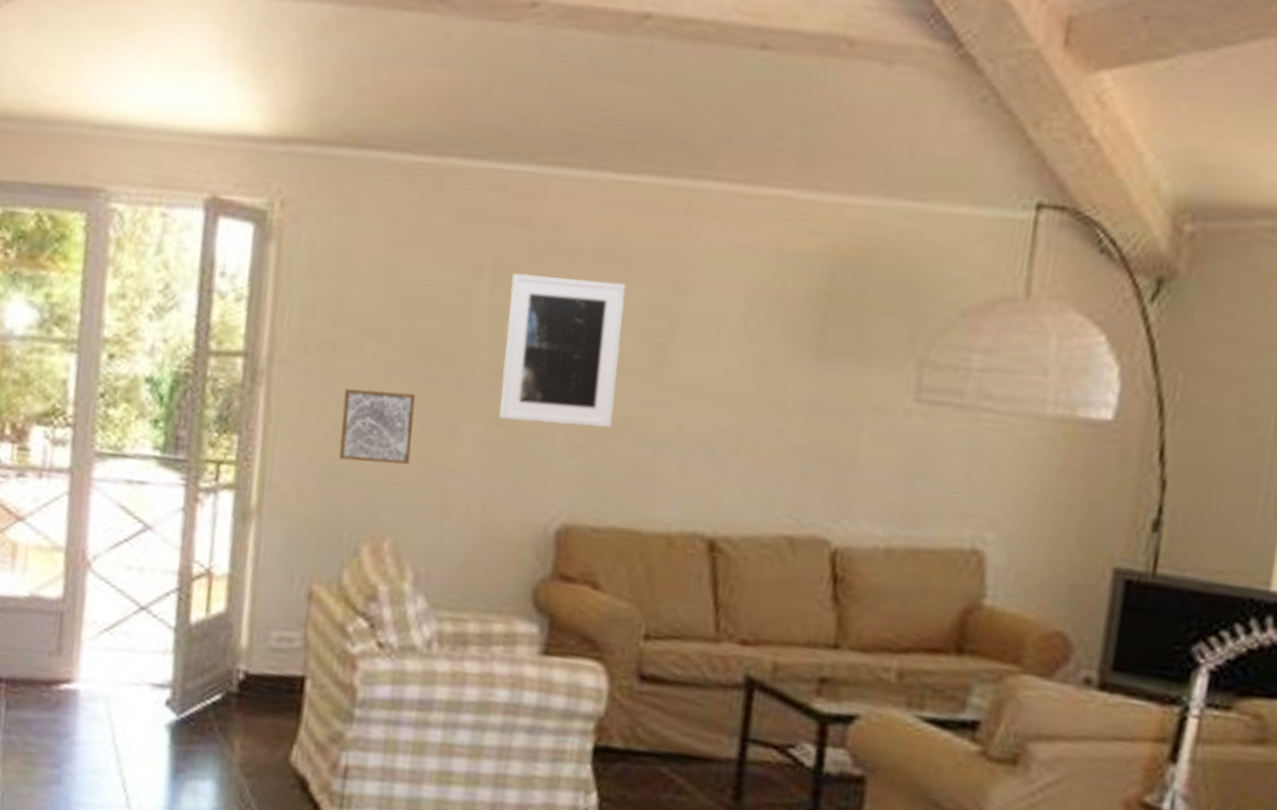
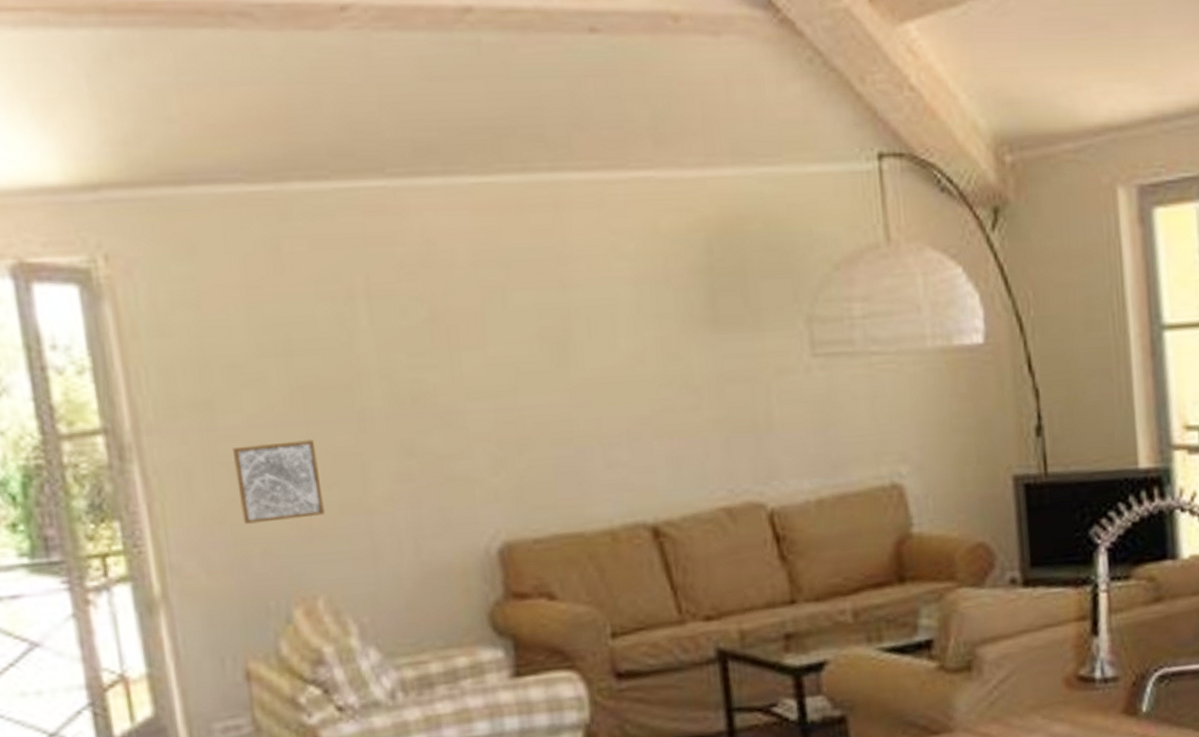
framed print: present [498,273,627,429] -> none [389,287,530,449]

